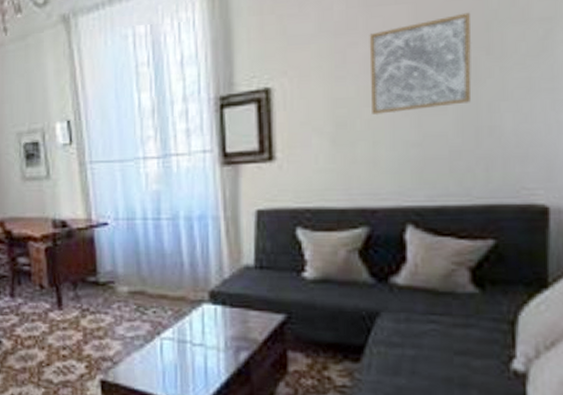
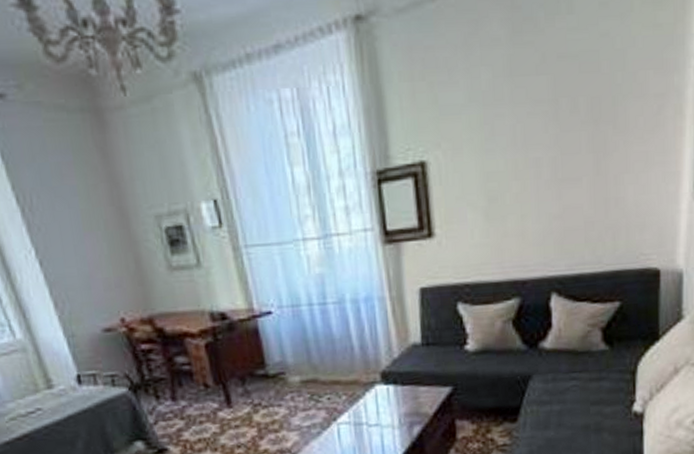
wall art: present [369,12,472,116] -> none [514,86,602,189]

